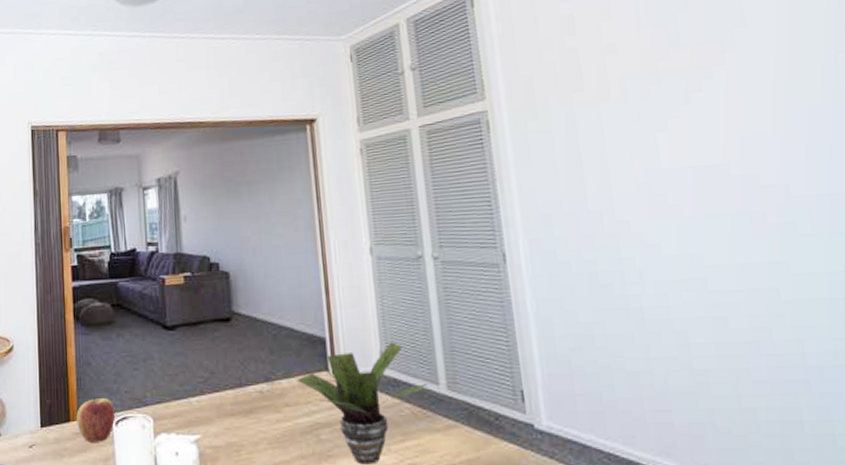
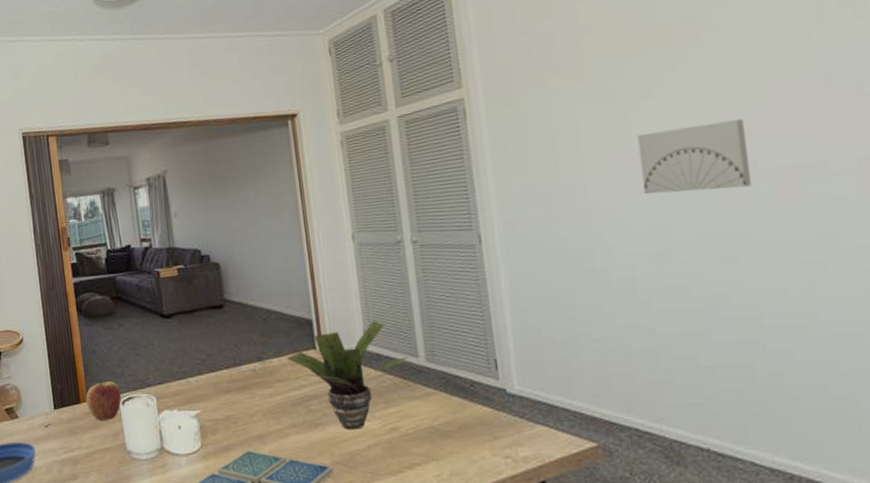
wall art: none [665,144,787,218] -> present [636,119,752,195]

